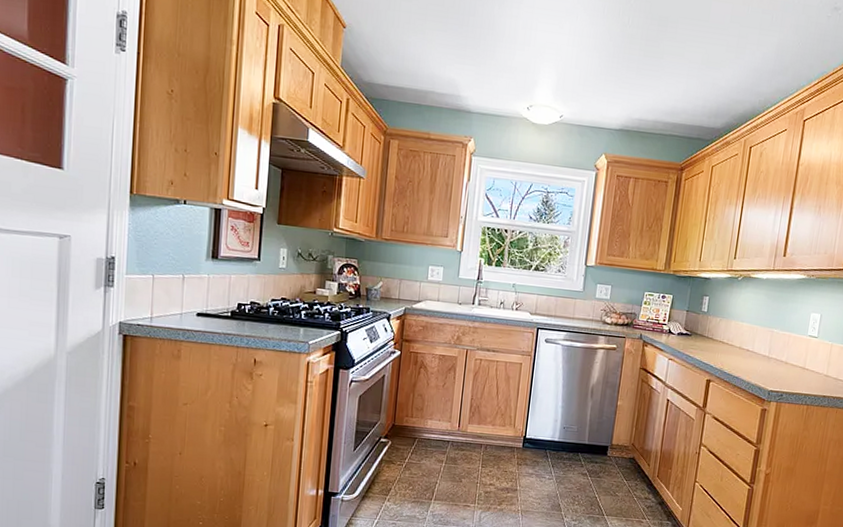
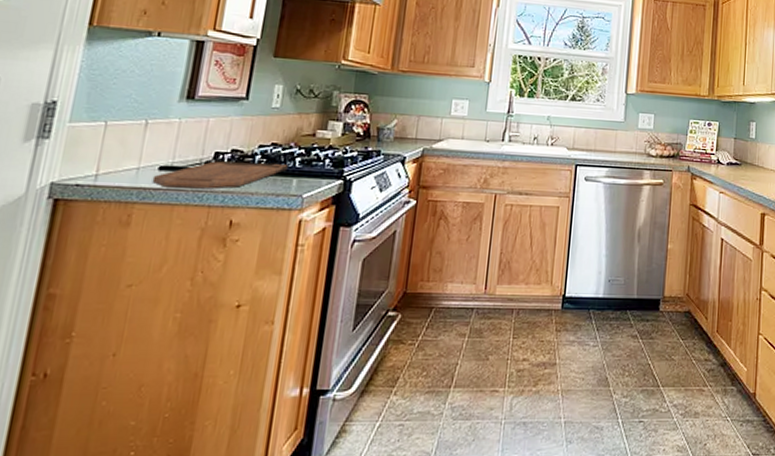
cutting board: none [193,310,296,334] -> present [152,160,288,190]

